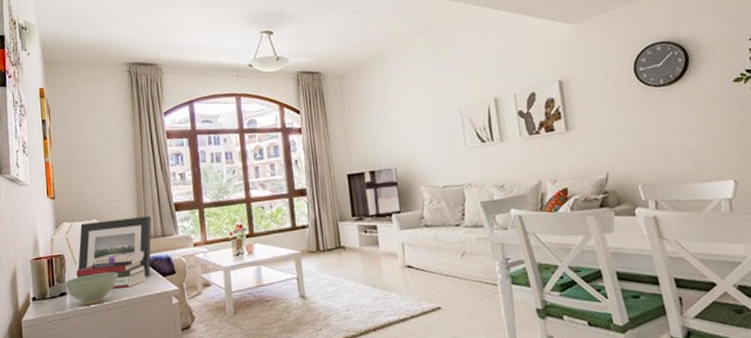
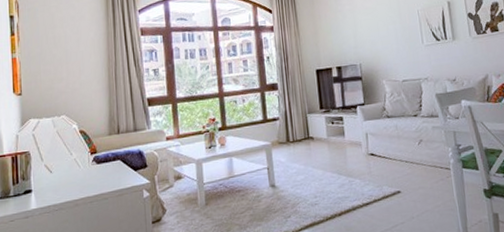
bowl: present [64,272,118,306] -> none [29,167,88,203]
books: present [76,251,147,289] -> none [43,146,118,185]
picture frame: present [78,216,152,278] -> none [44,111,124,175]

